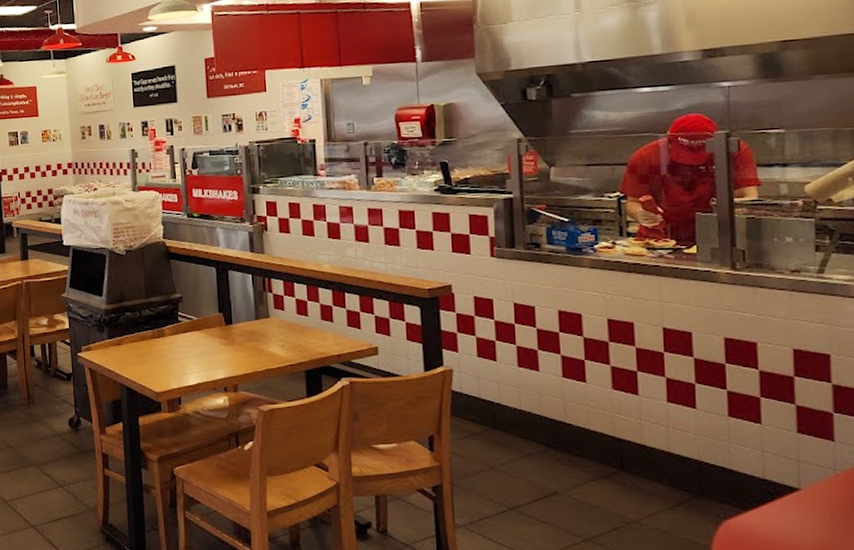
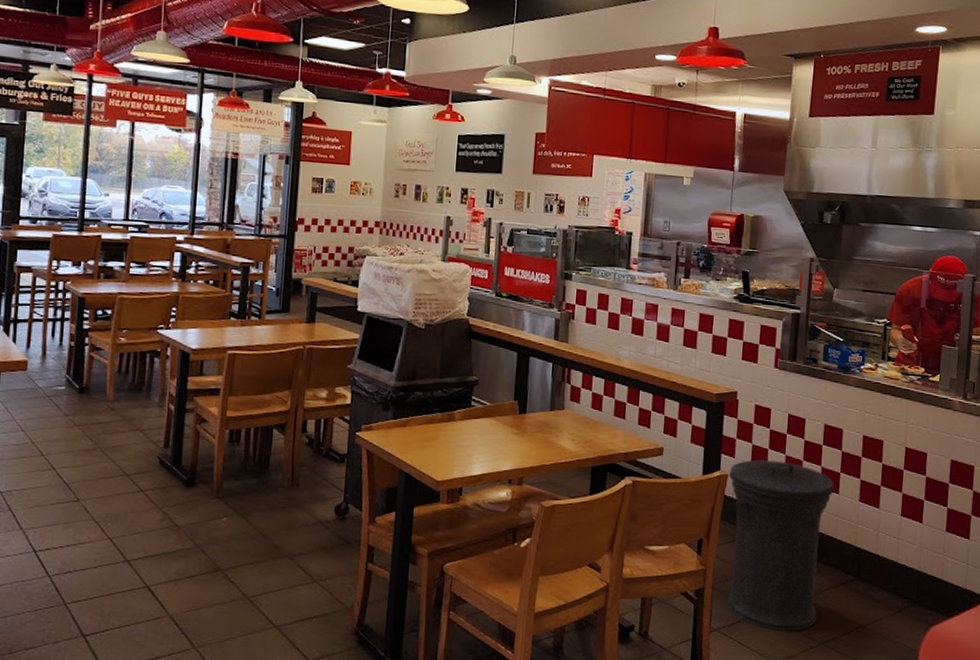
trash can: none [453,352,581,527] -> present [727,459,835,631]

